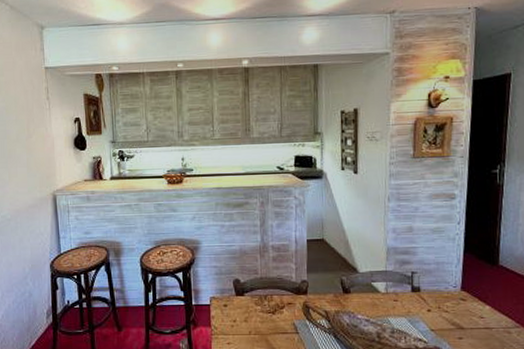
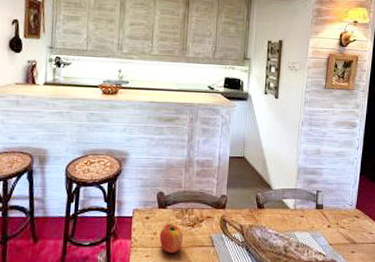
fruit: none [239,310,264,340] -> present [159,223,183,253]

